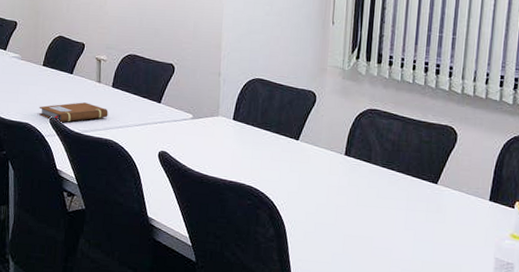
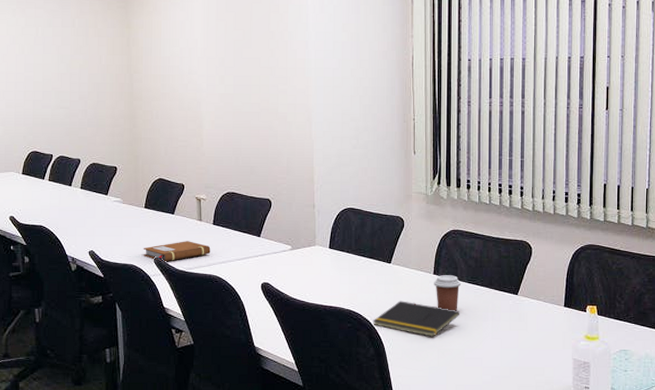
notepad: none [274,180,371,222] -> present [373,301,460,337]
coffee cup: none [344,156,374,197] -> present [434,275,461,311]

